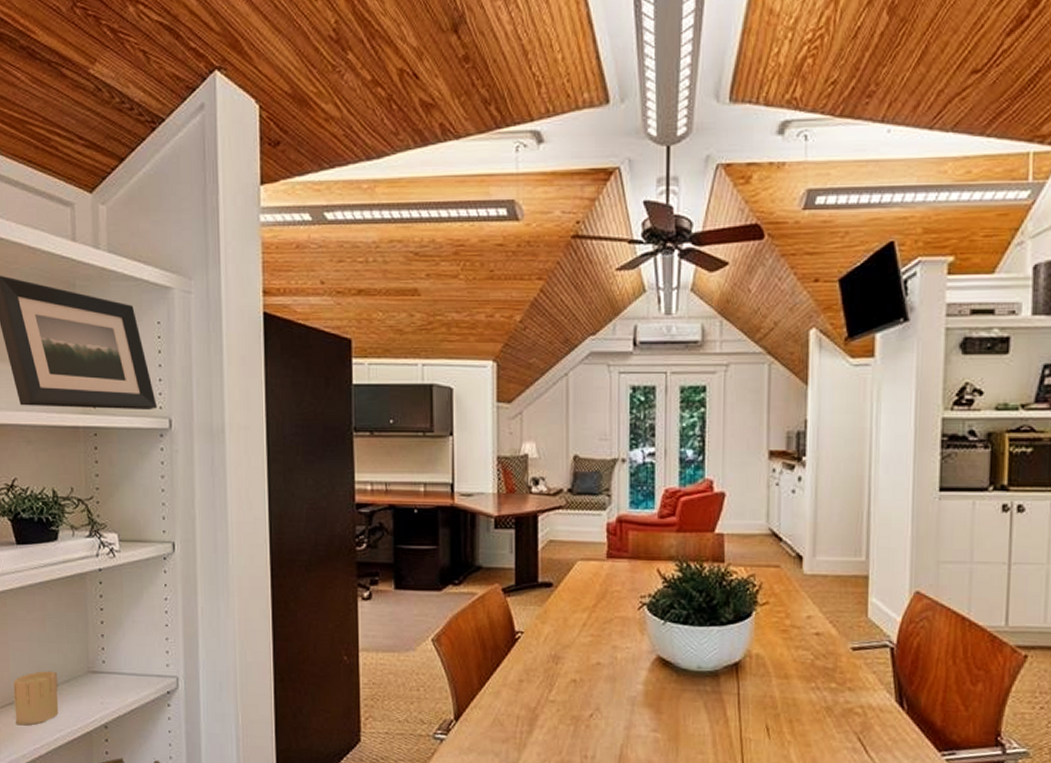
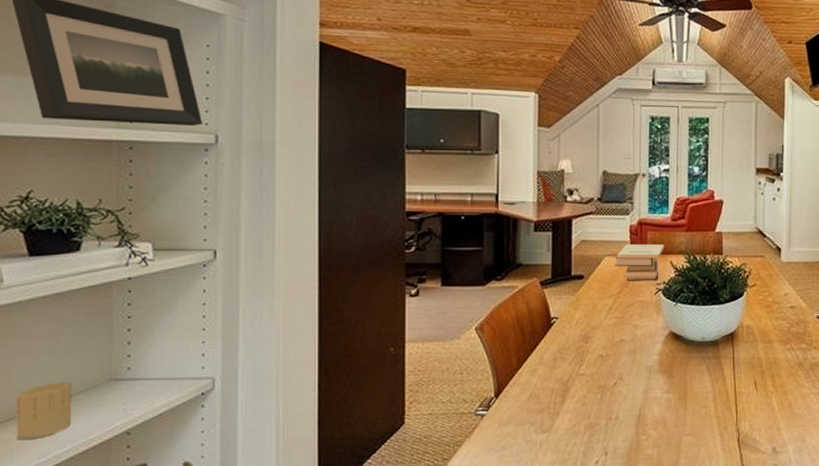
books: none [589,546,650,592] -> present [615,244,664,281]

